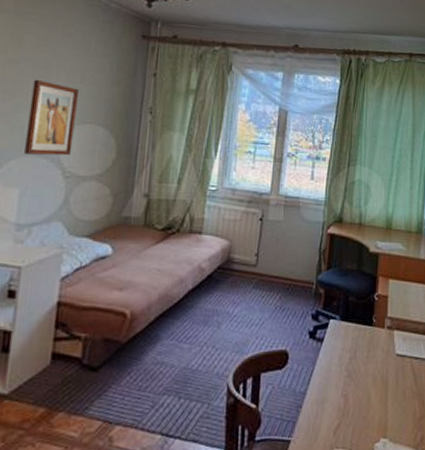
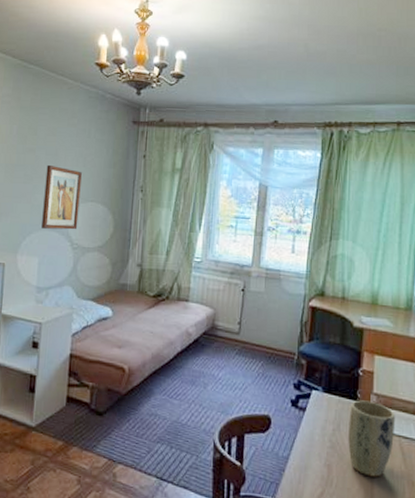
plant pot: none [364,325,408,402] -> present [348,400,396,477]

